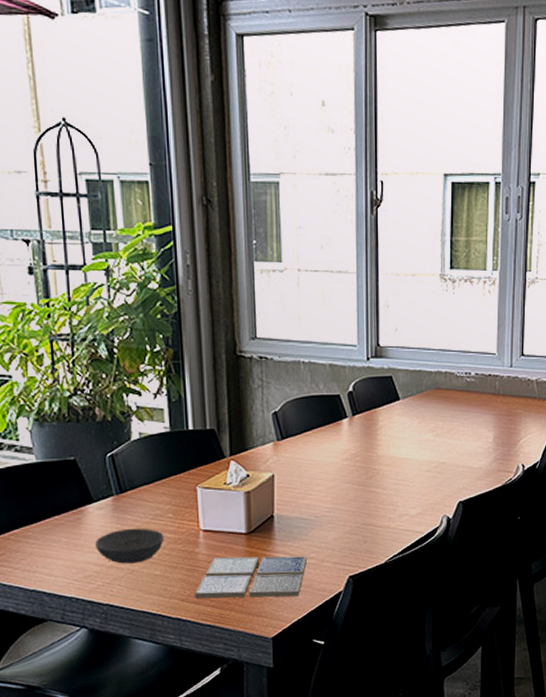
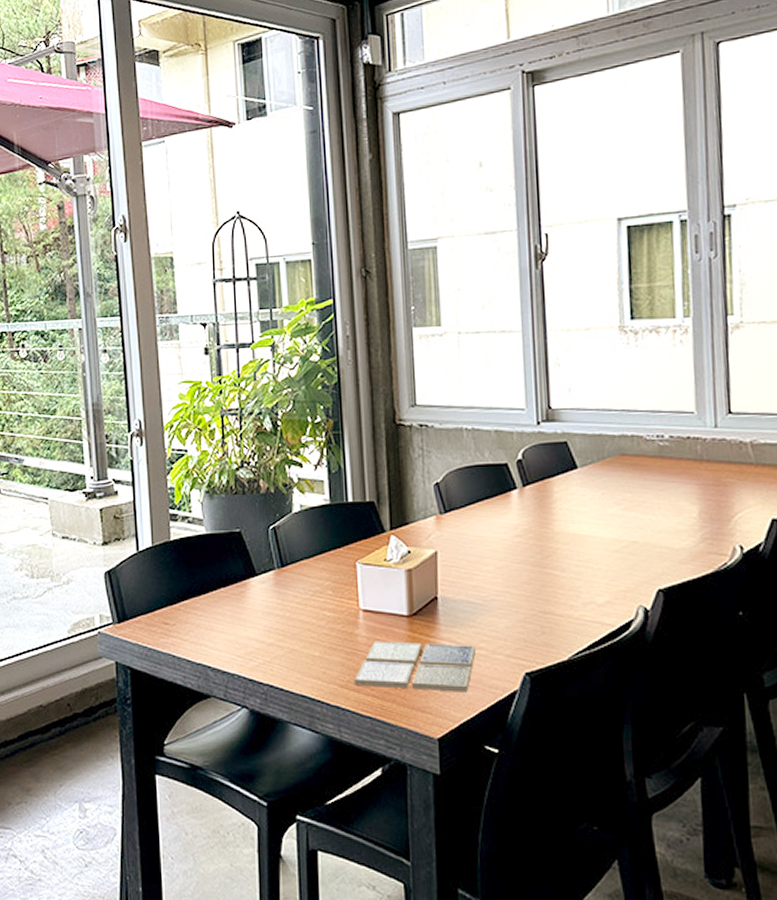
bowl: present [95,528,165,564] -> none [257,604,324,642]

